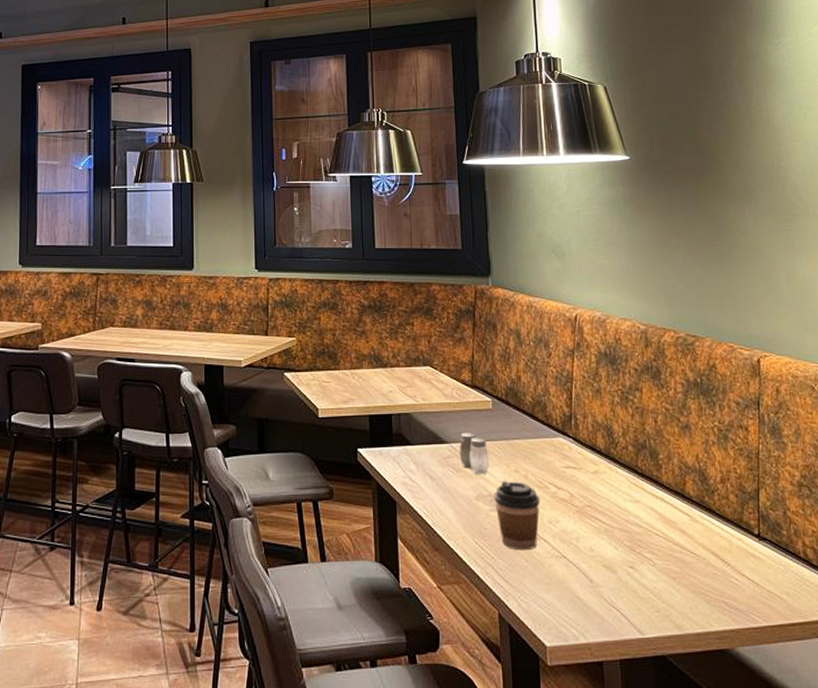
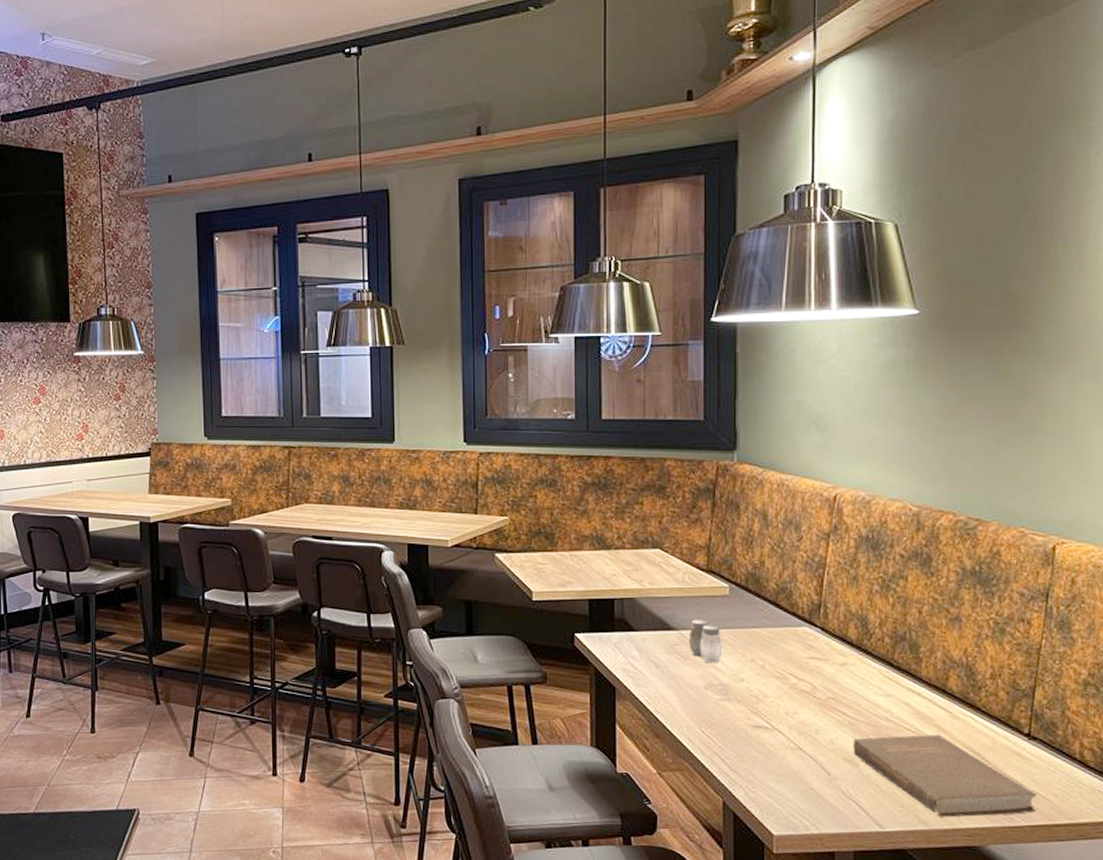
coffee cup: present [494,481,540,551] -> none [725,670,777,741]
book: none [609,539,774,621] -> present [853,735,1038,818]

